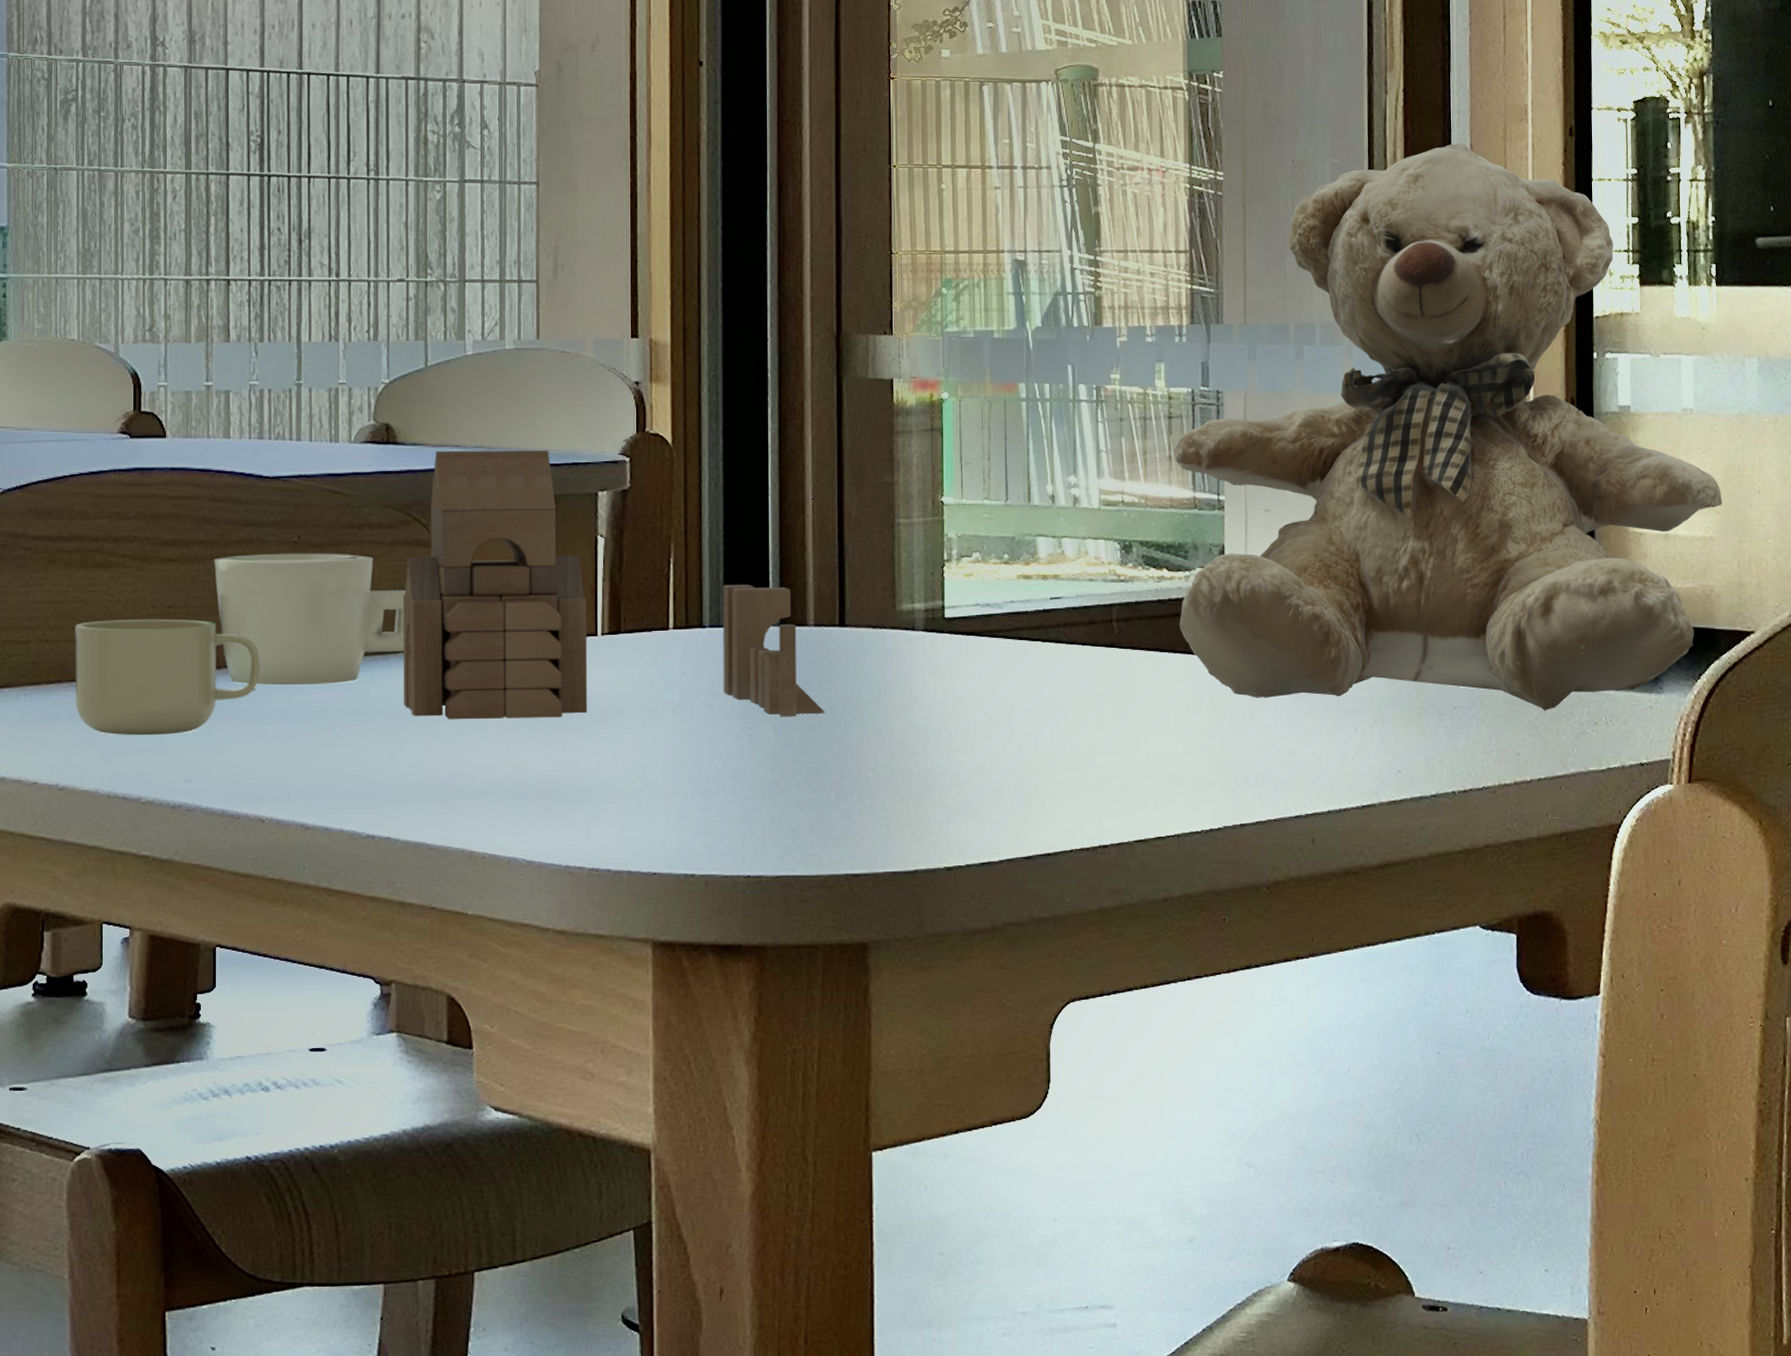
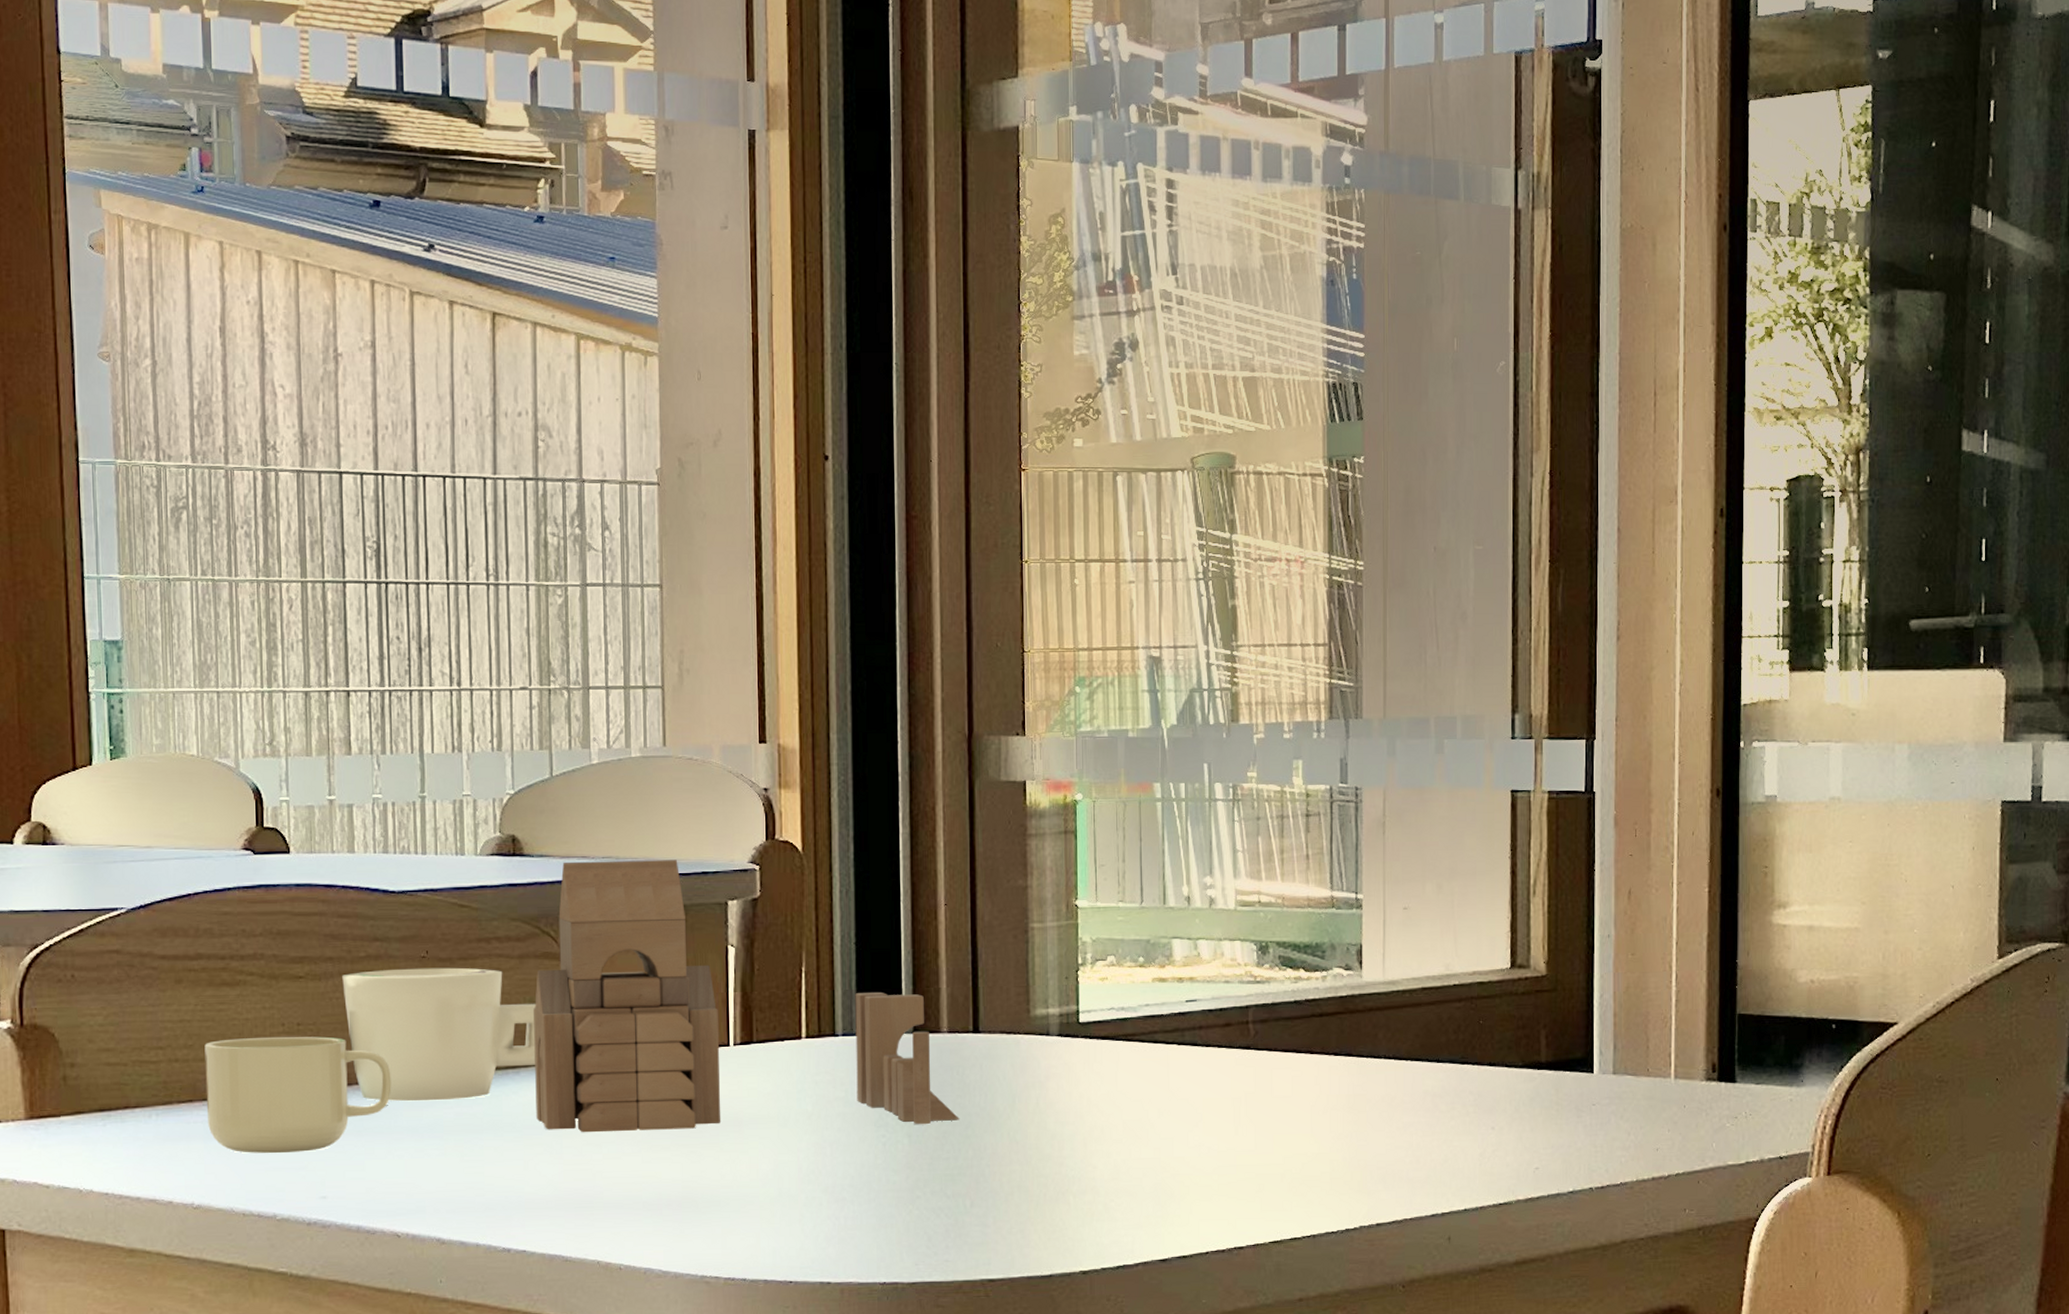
teddy bear: present [1173,142,1722,711] -> none [1310,526,1868,1106]

